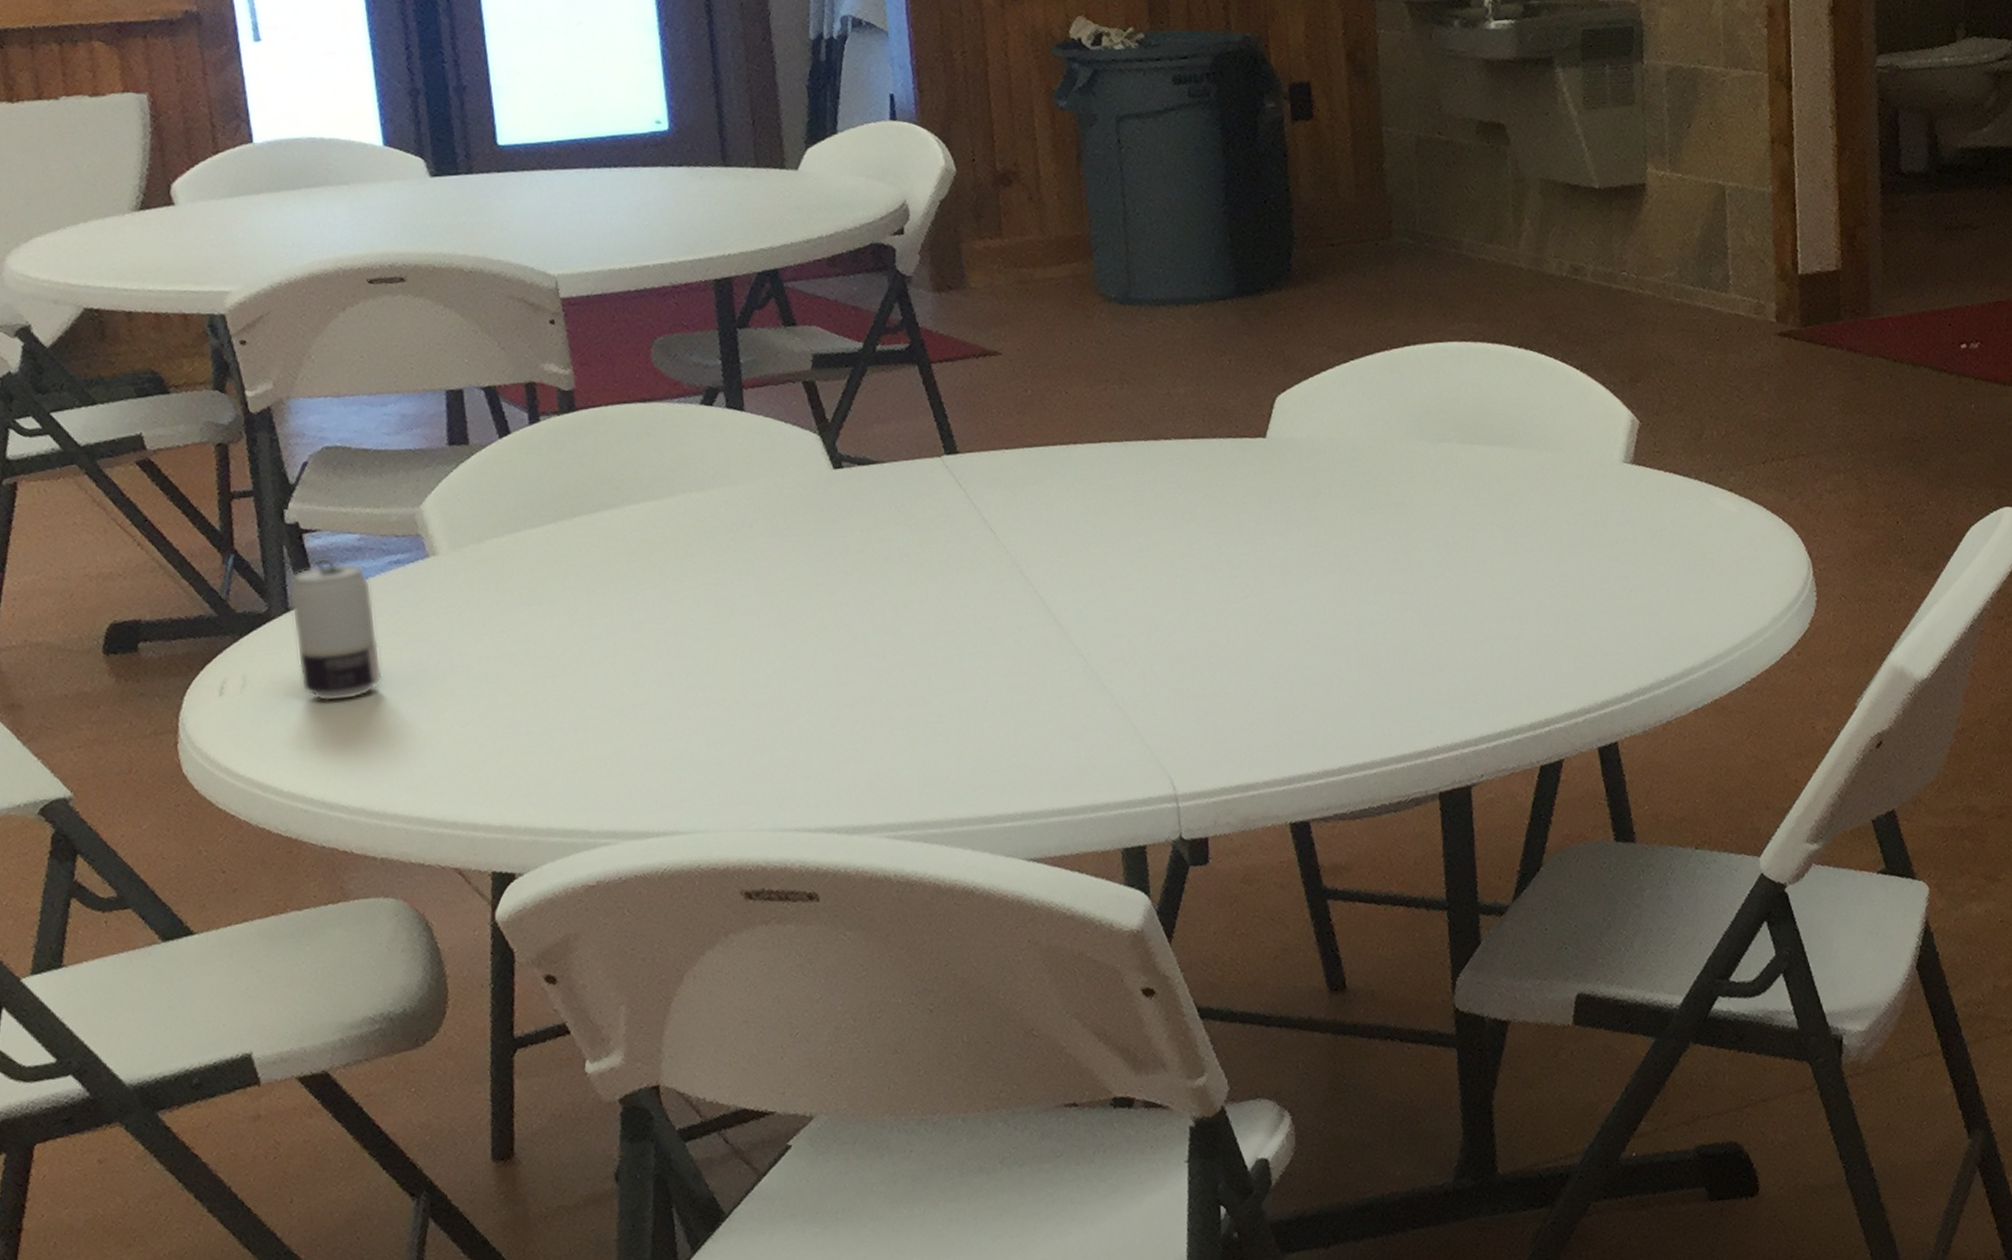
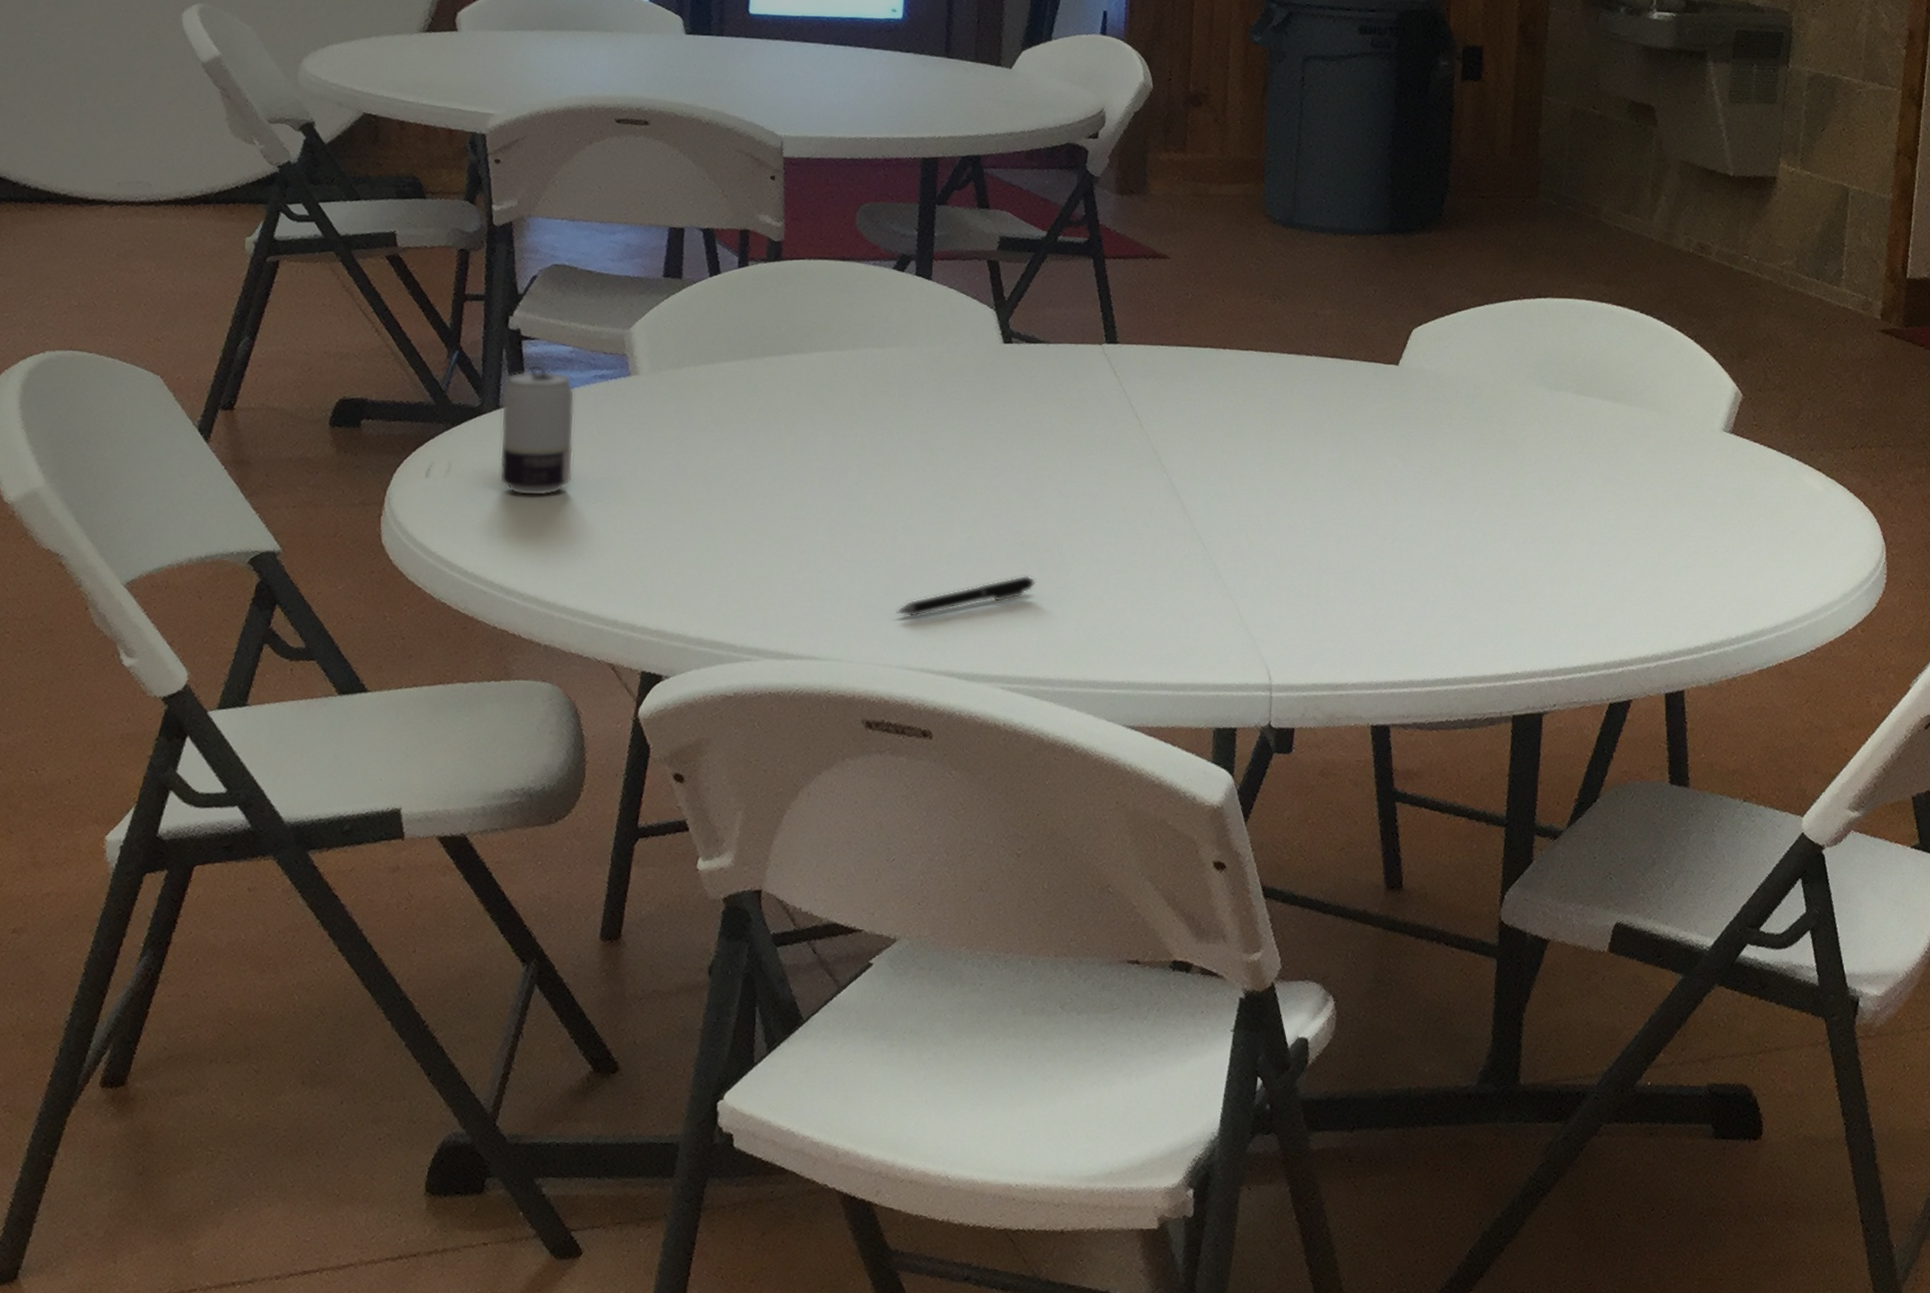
pen: none [759,713,907,776] -> present [896,575,1036,618]

